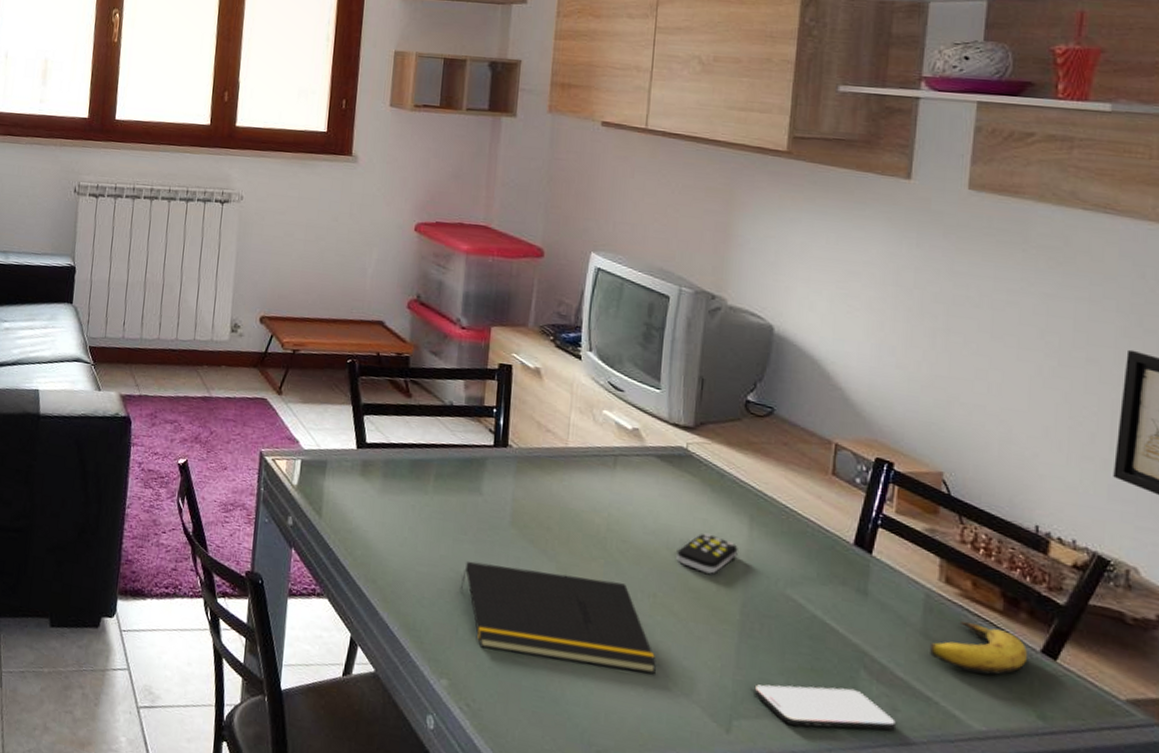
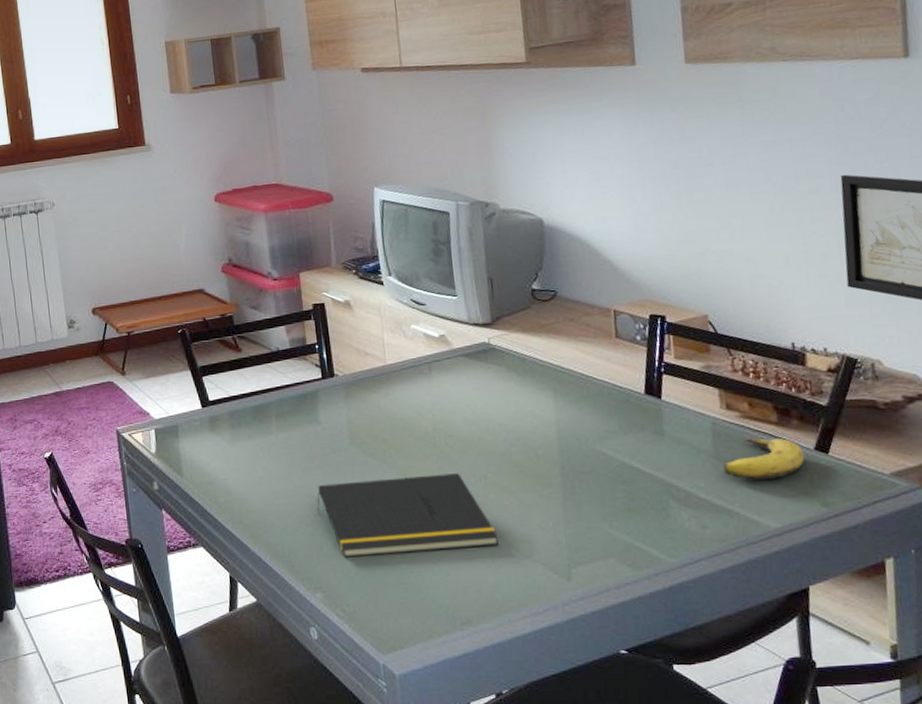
remote control: present [676,533,738,574] -> none [497,413,549,448]
smartphone: present [754,684,896,730] -> none [584,518,707,561]

